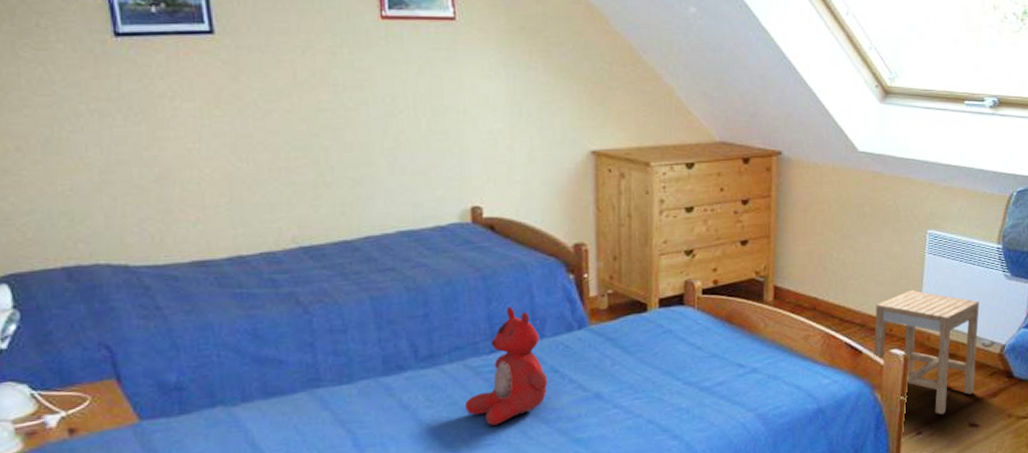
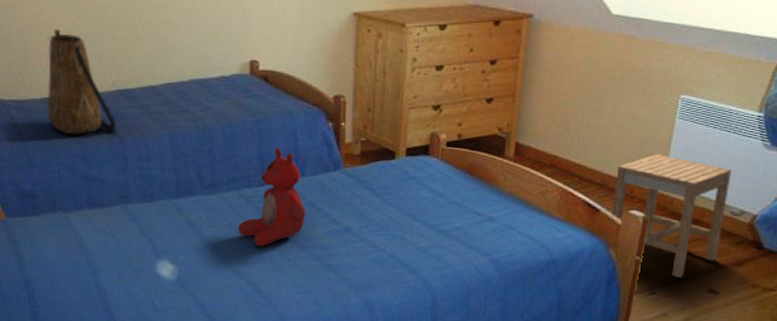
tote bag: none [196,173,300,307] -> present [46,28,117,135]

